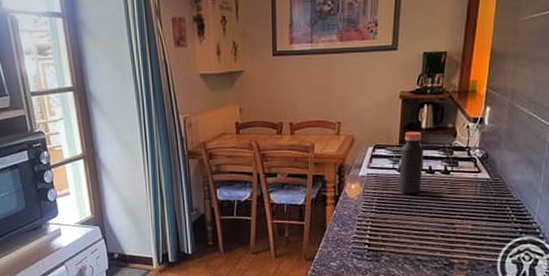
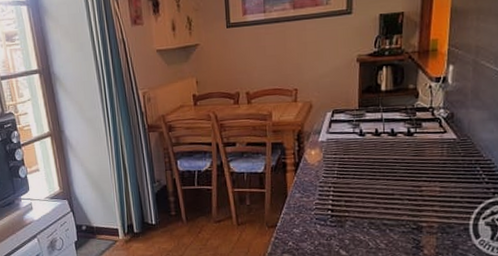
bottle: present [399,131,424,194] -> none [360,94,385,158]

